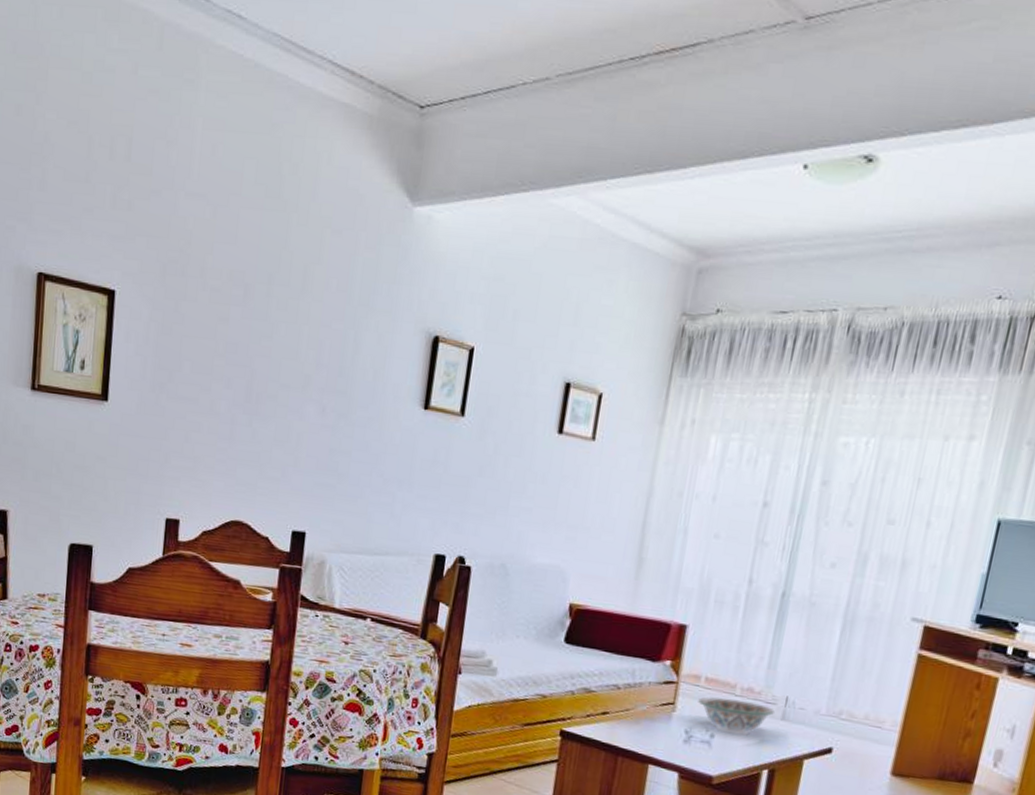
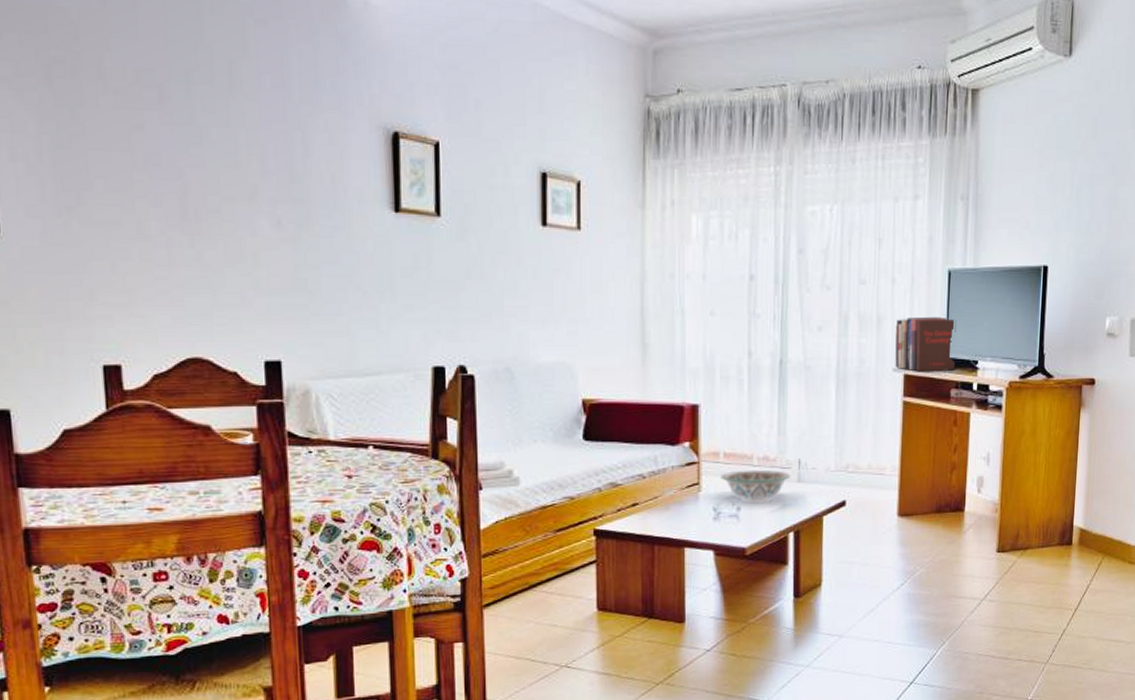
books: none [914,566,999,630] -> present [895,316,956,372]

